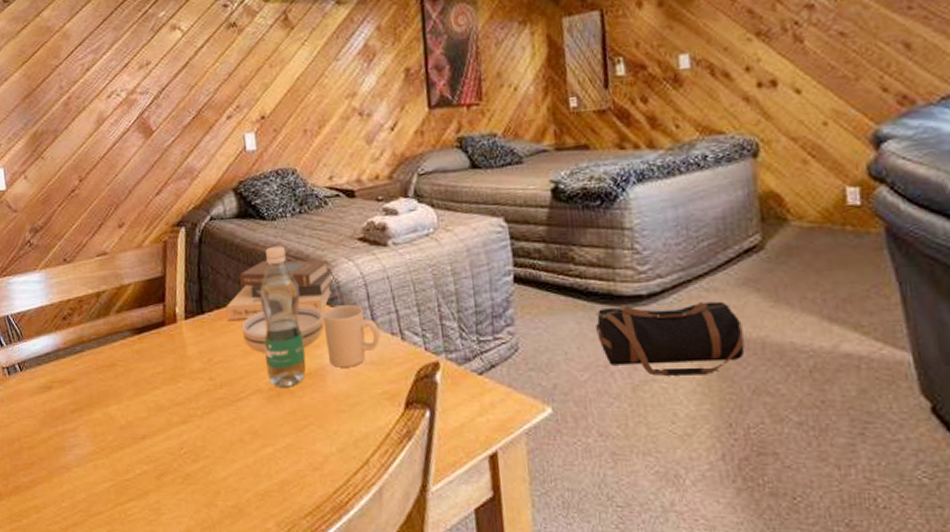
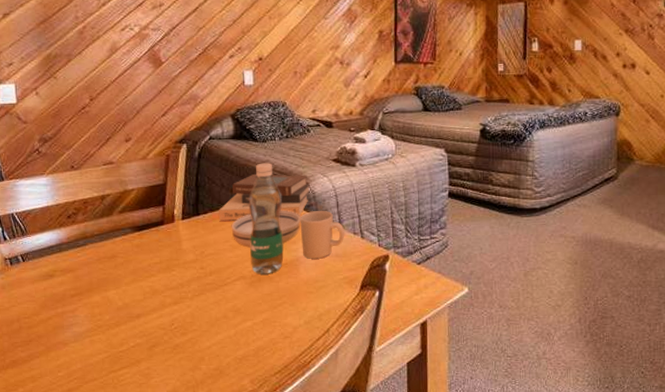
duffel bag: present [595,301,745,376] -> none [503,214,599,265]

